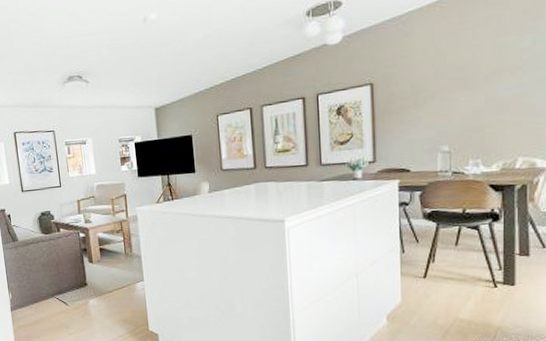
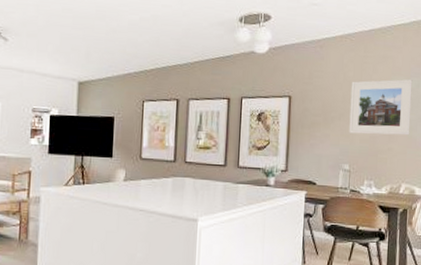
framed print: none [445,36,526,112] -> present [349,79,413,136]

